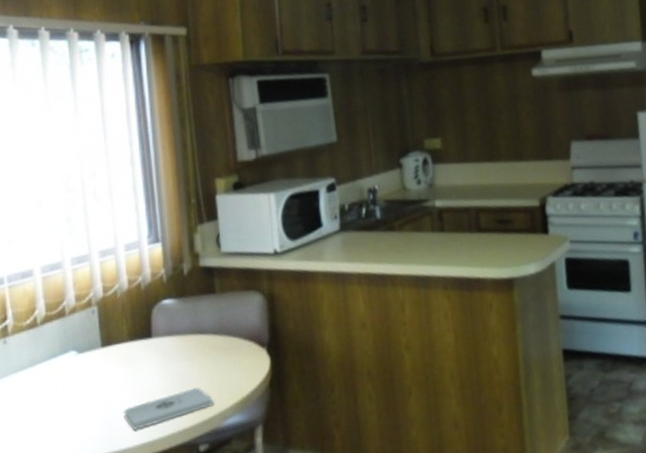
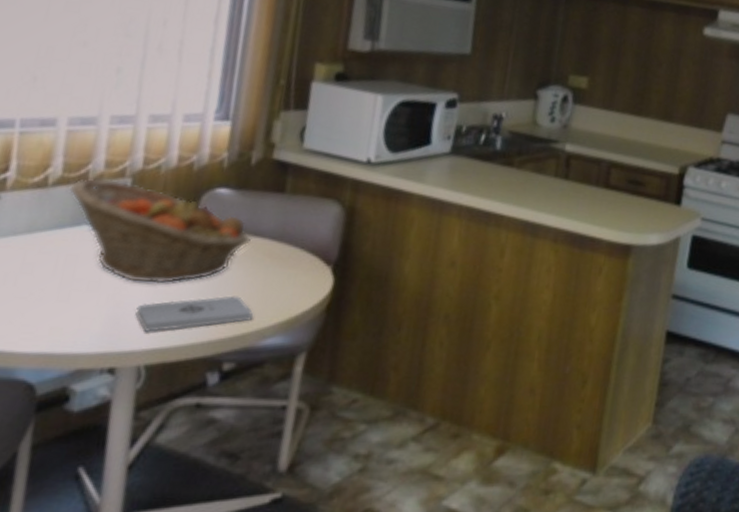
fruit basket: none [53,309,198,392] -> present [69,177,251,284]

